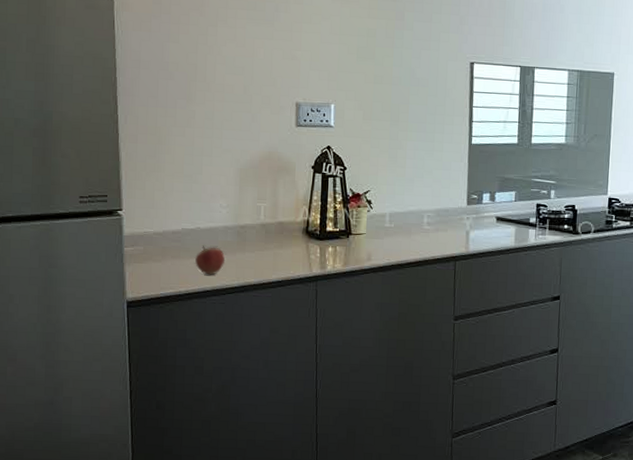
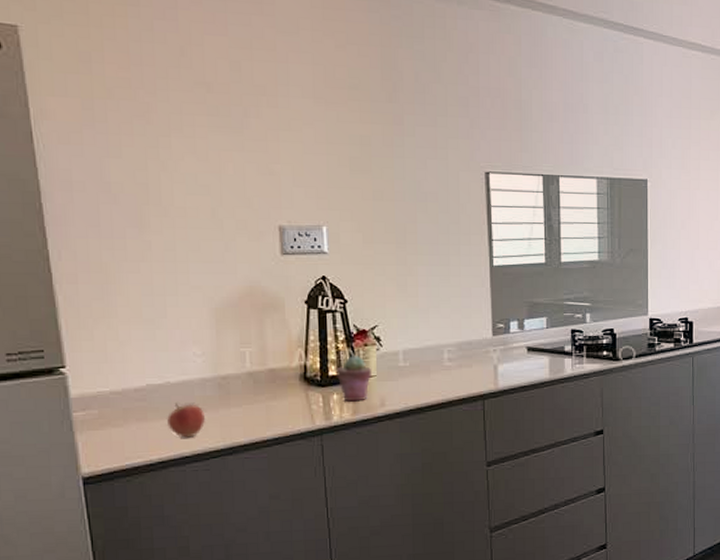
potted succulent: none [332,215,363,255] -> present [335,356,373,402]

